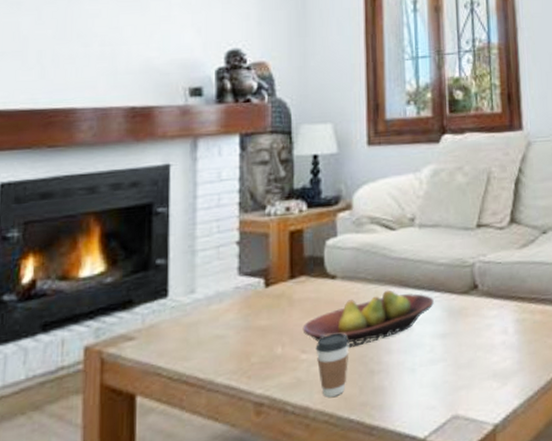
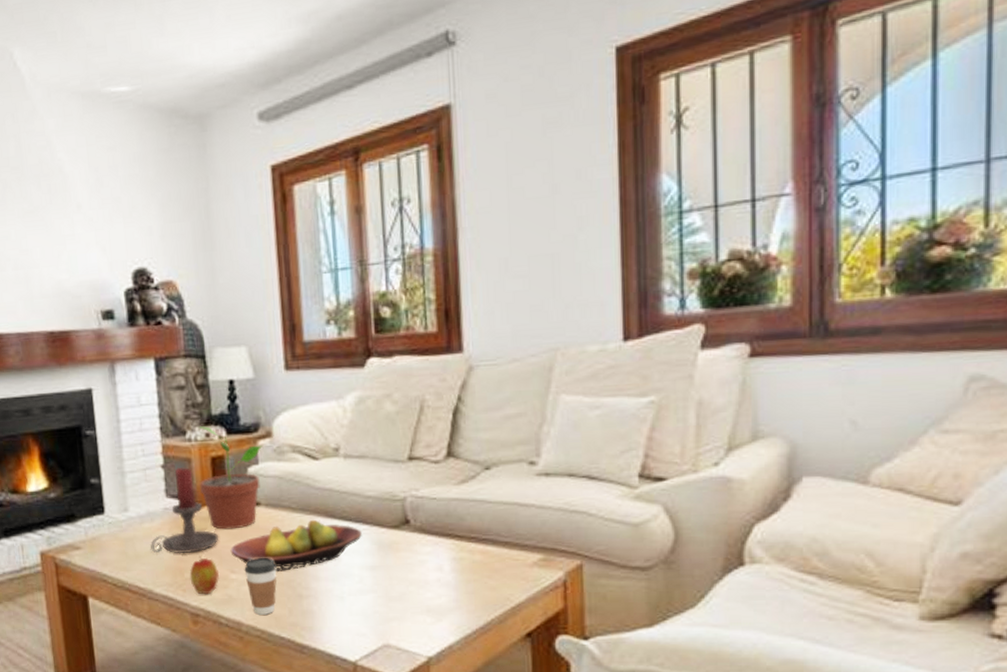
candle holder: none [216,242,292,337] -> present [151,467,219,554]
apple: none [256,336,289,380] -> present [189,555,220,595]
potted plant: none [275,200,343,307] -> present [199,426,264,530]

